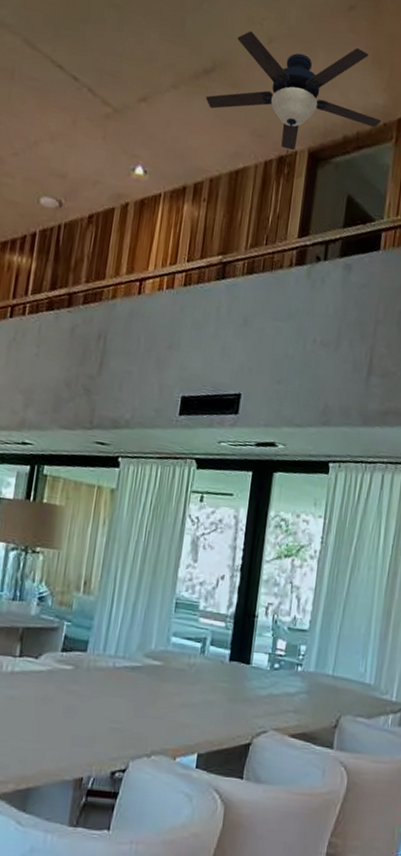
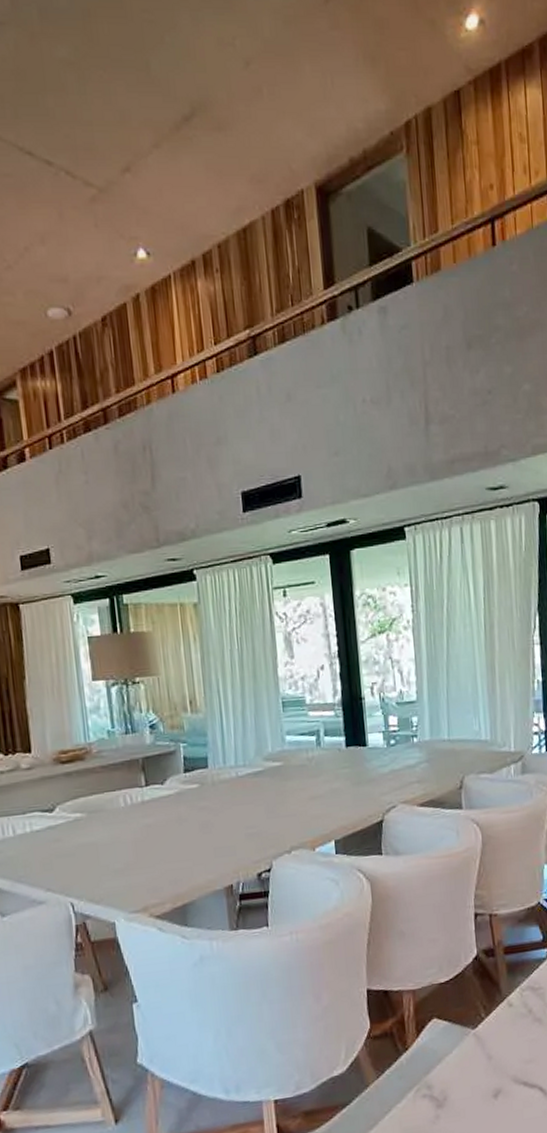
ceiling fan: present [205,31,382,155] -> none [192,46,387,196]

